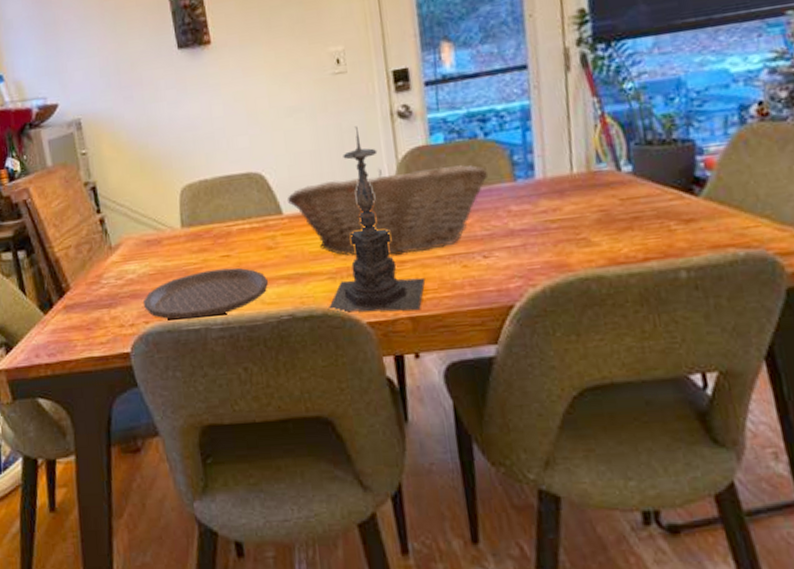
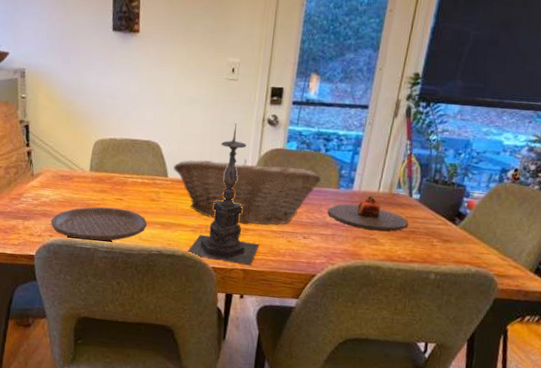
plate: none [507,181,627,228] -> present [327,196,408,231]

